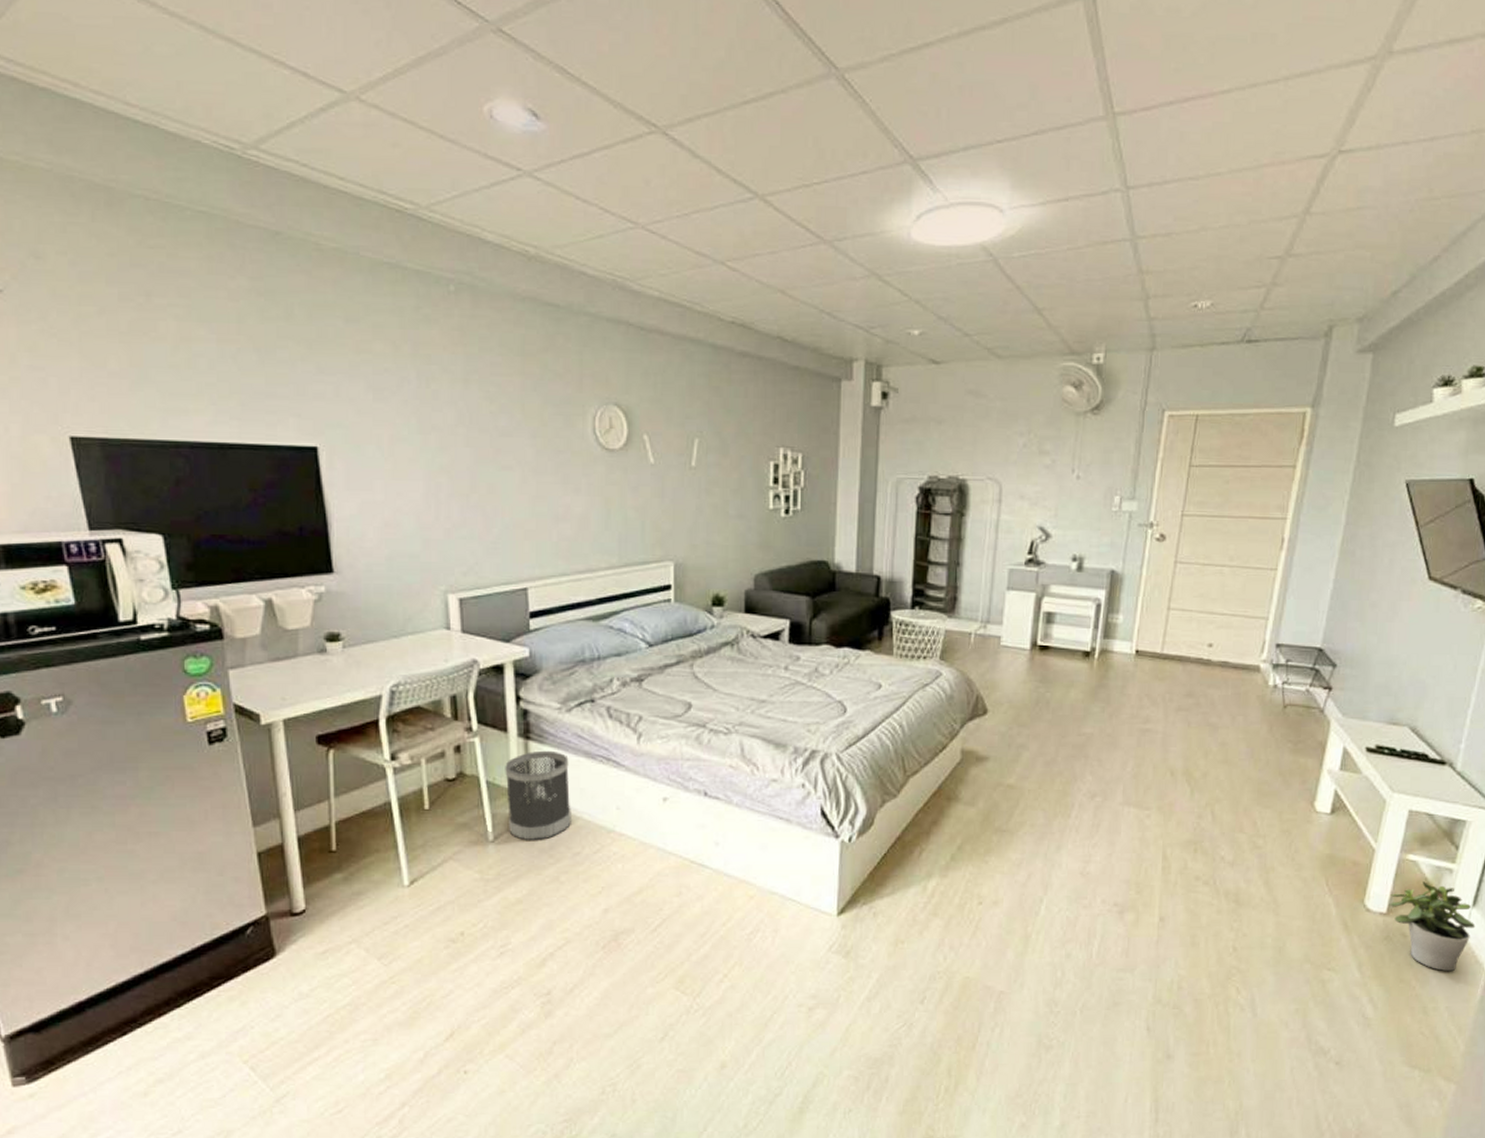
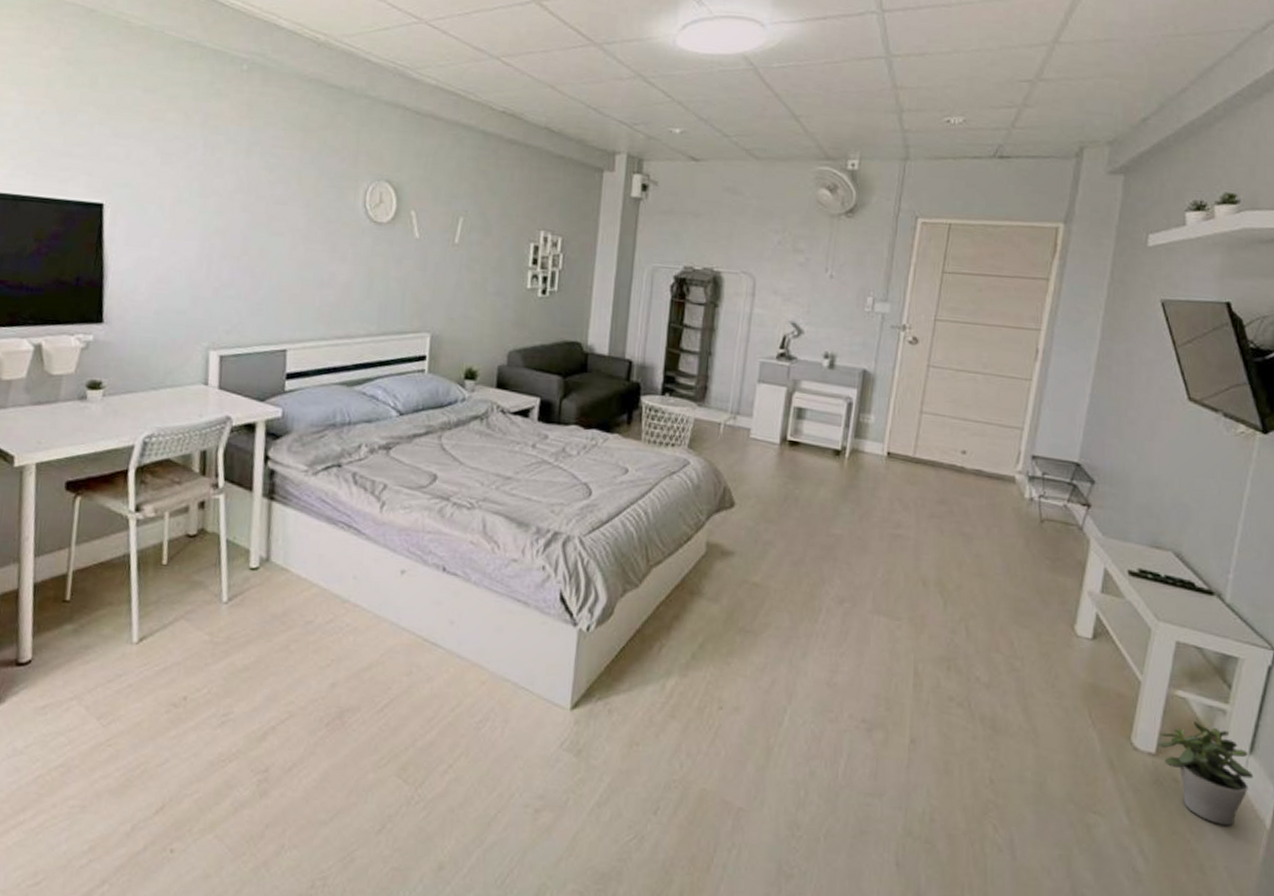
wastebasket: present [505,750,571,840] -> none [243,512,311,605]

